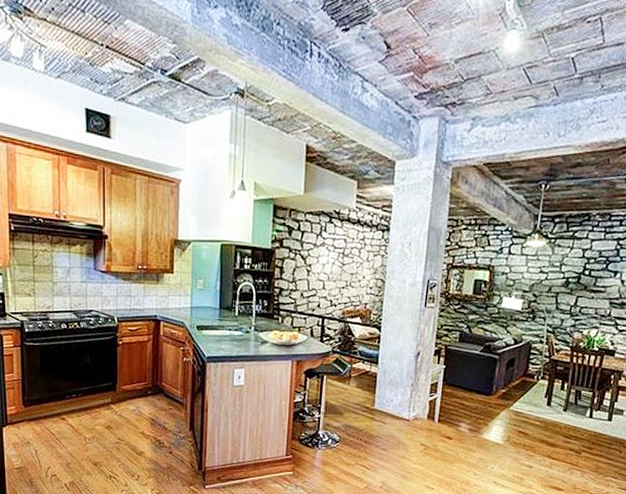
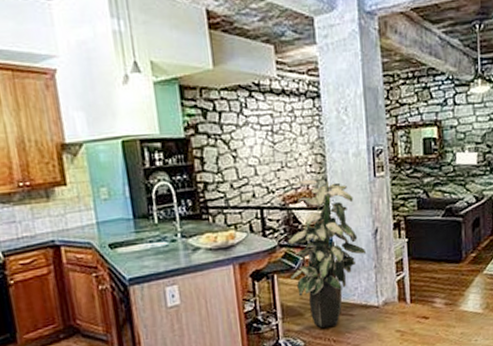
indoor plant: none [337,299,407,429] -> present [287,179,367,328]

